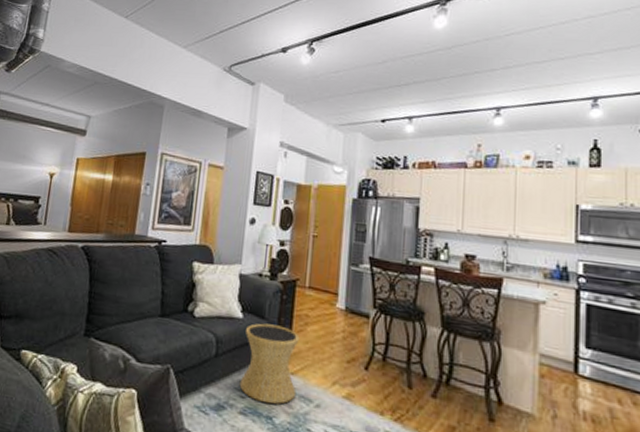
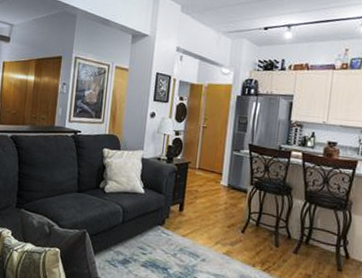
side table: present [239,323,300,404] -> none [141,197,190,259]

